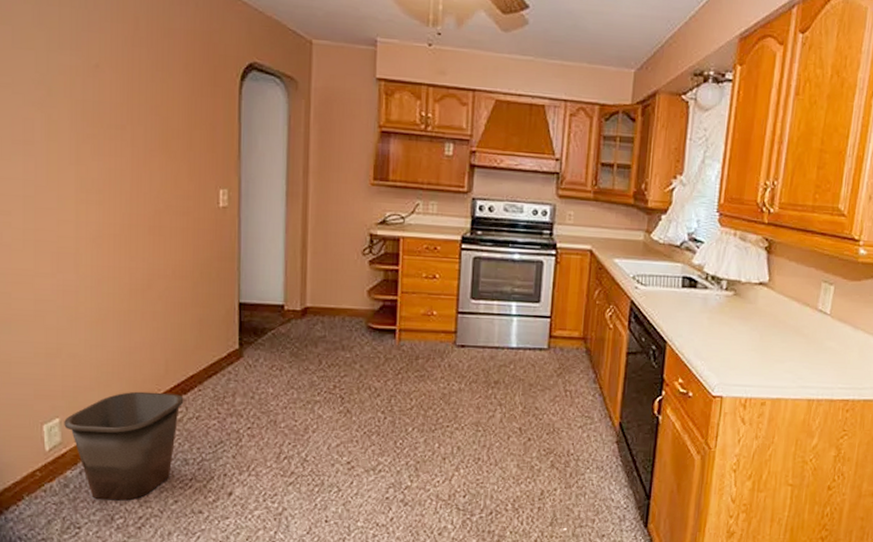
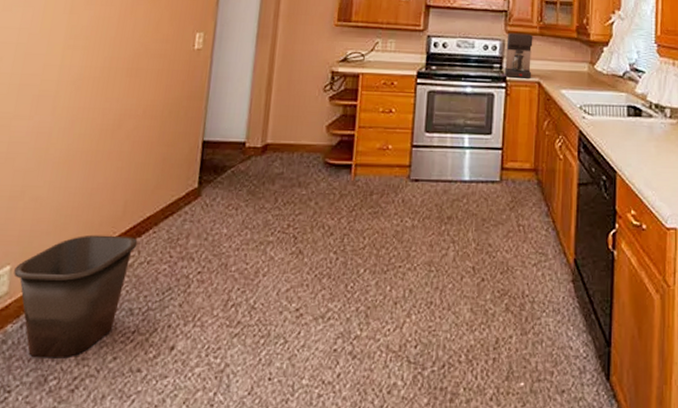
coffee maker: none [554,196,587,246] -> present [504,32,533,78]

